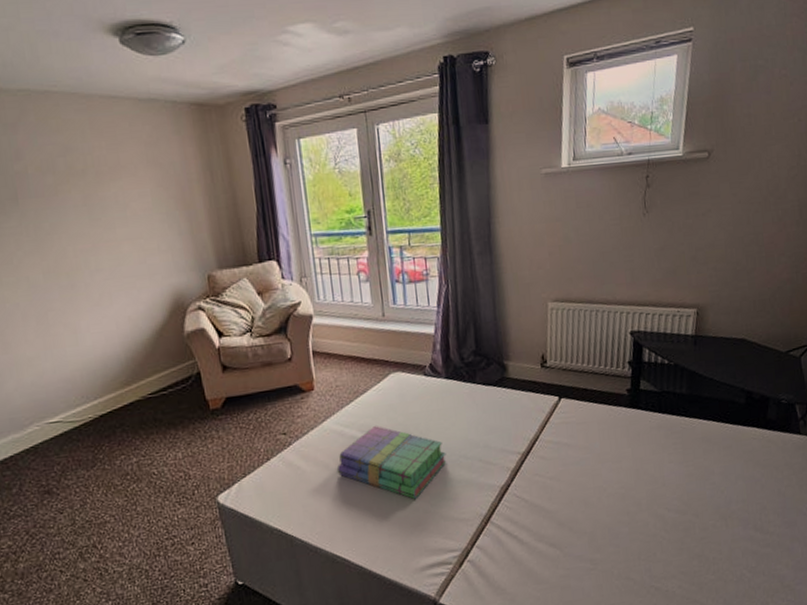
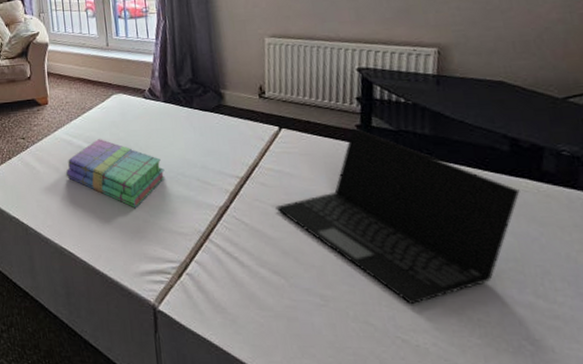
laptop: none [554,392,750,555] -> present [275,128,520,305]

